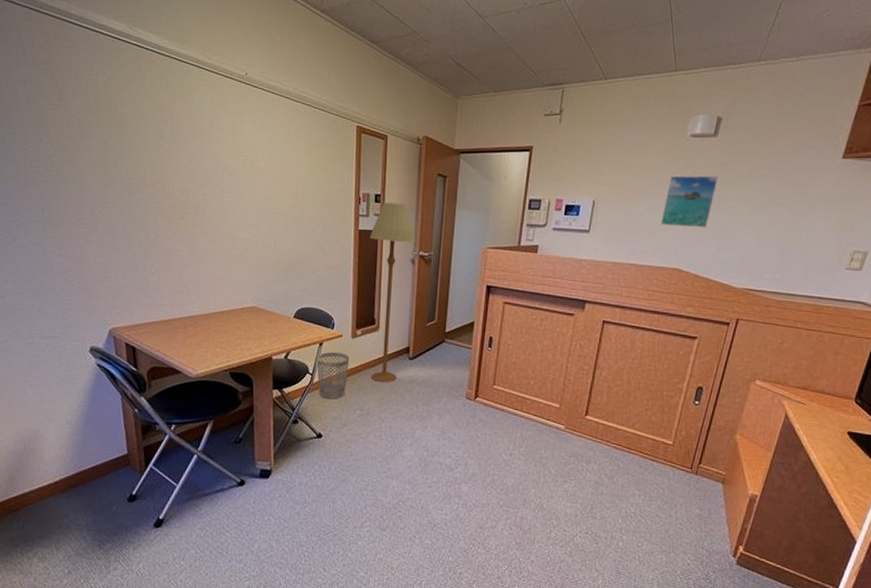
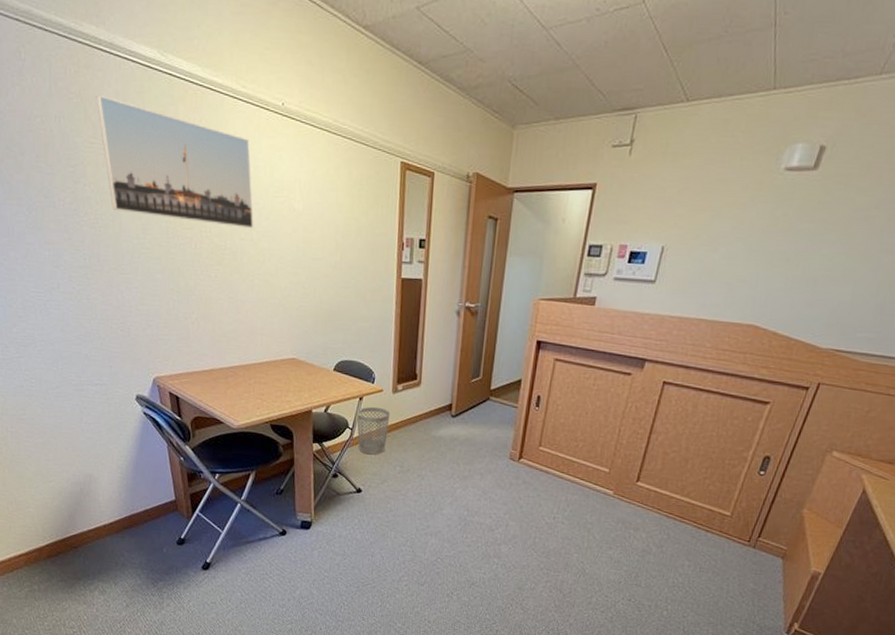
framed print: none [63,63,217,185] -> present [96,95,254,229]
floor lamp: present [369,202,416,383] -> none [411,248,462,441]
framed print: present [661,175,718,228] -> none [739,217,814,279]

